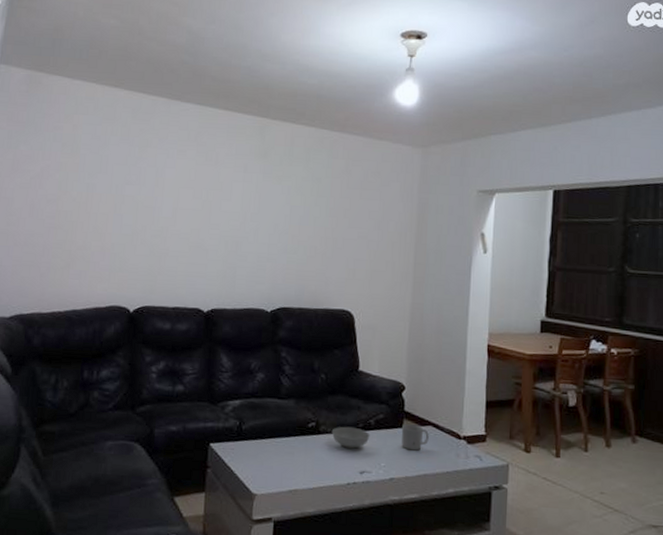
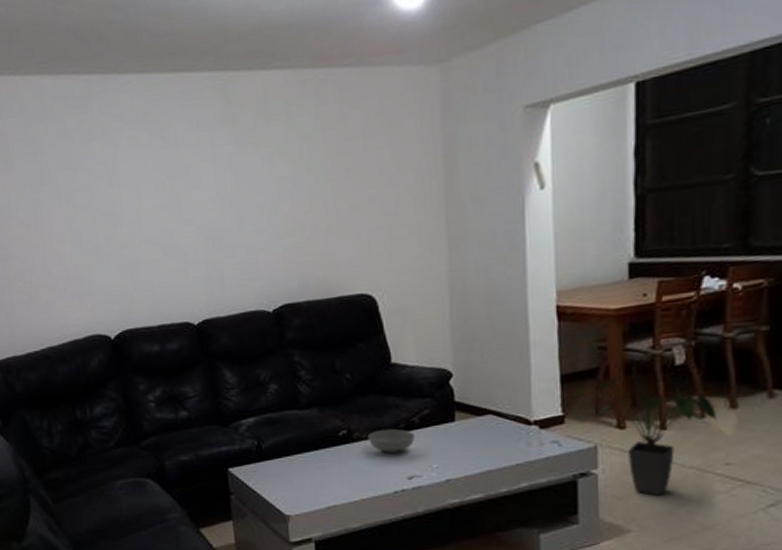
mug: present [401,424,429,451] -> none [453,416,490,446]
house plant: none [508,408,597,513] -> present [594,376,718,496]

